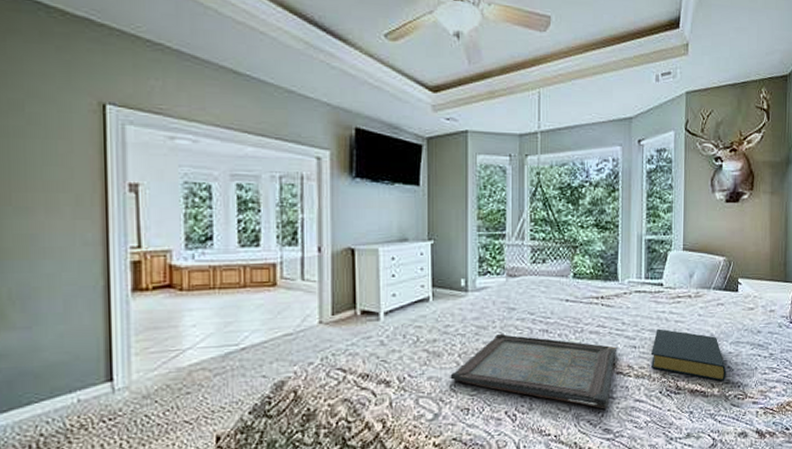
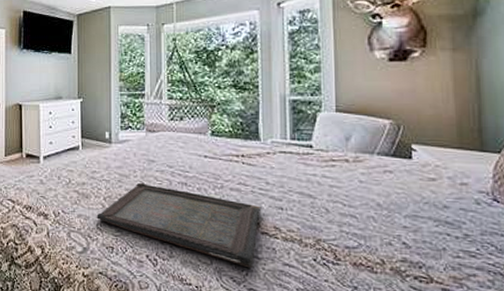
hardback book: present [650,328,727,381] -> none [300,192,402,259]

